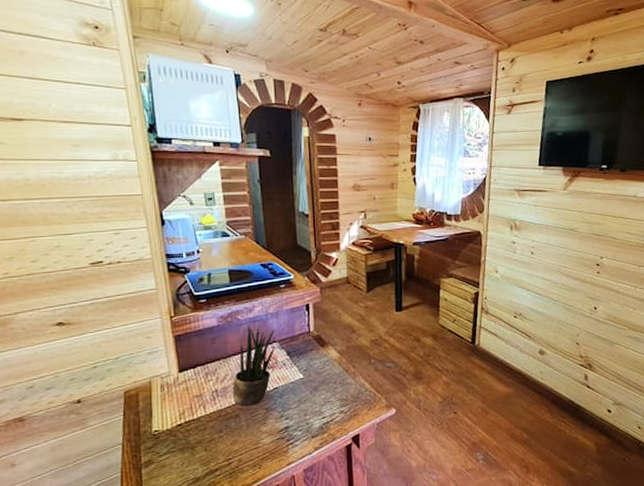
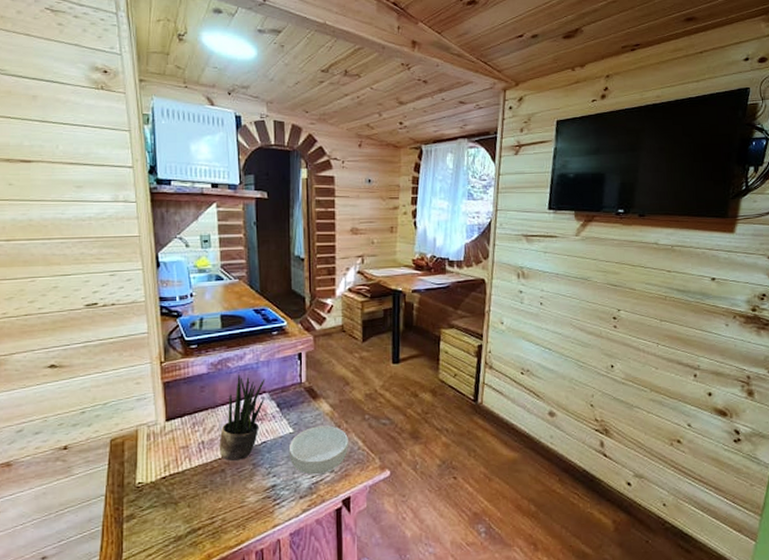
cereal bowl: none [299,370,356,416] -> present [288,425,348,475]

